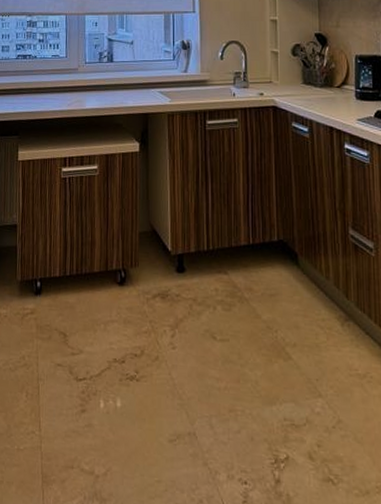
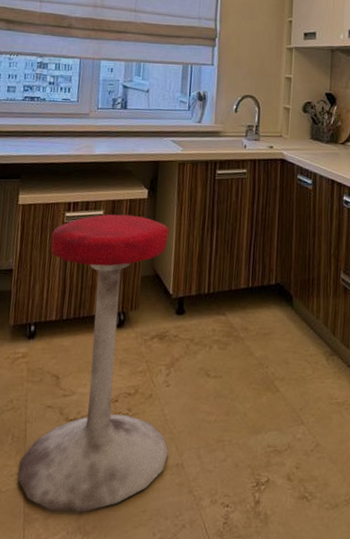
stool: none [34,168,179,478] -> present [18,214,170,513]

